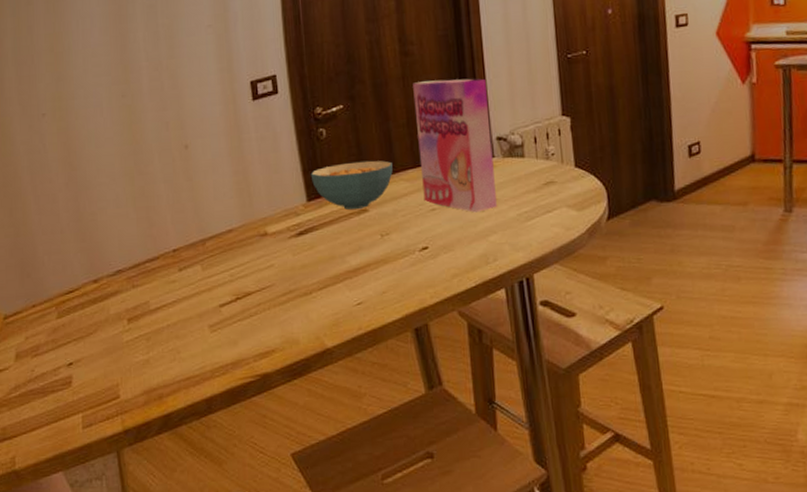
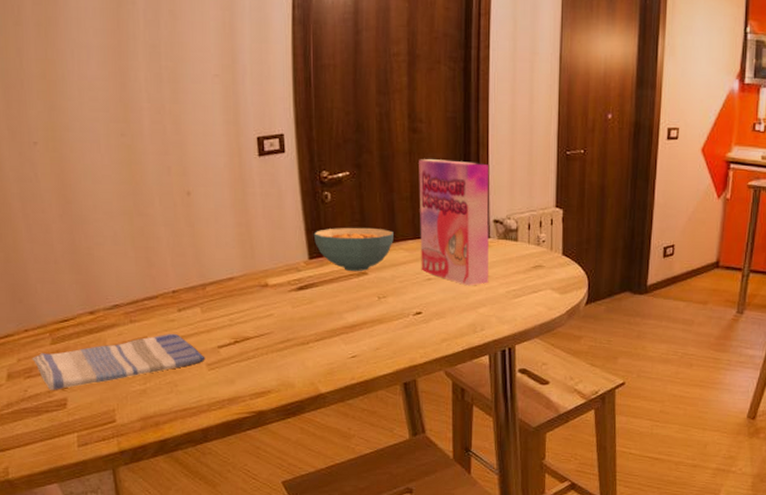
dish towel: none [39,295,207,369] -> present [32,333,205,391]

